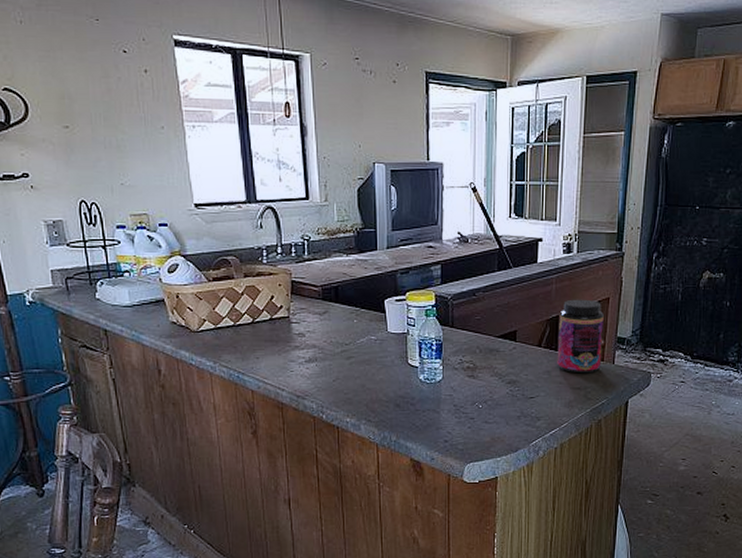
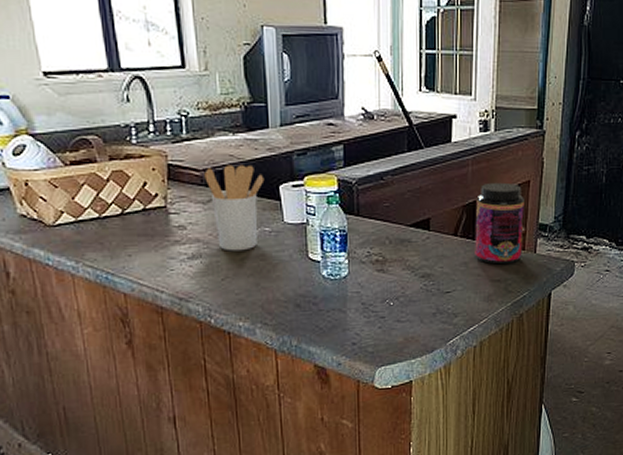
utensil holder: none [321,281,372,356] -> present [204,164,265,251]

